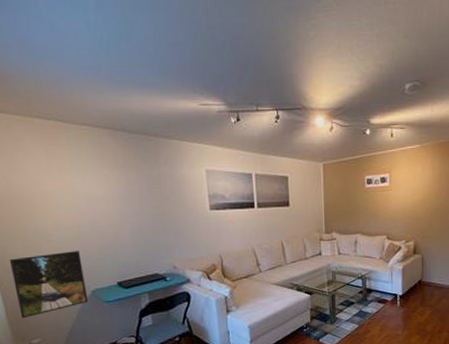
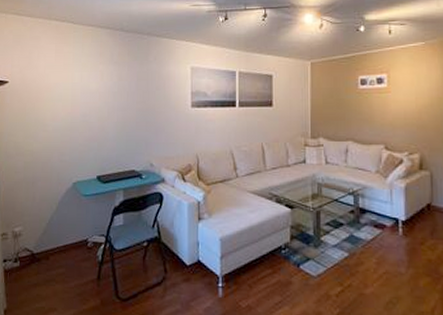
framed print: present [9,250,89,319] -> none [10,141,69,205]

